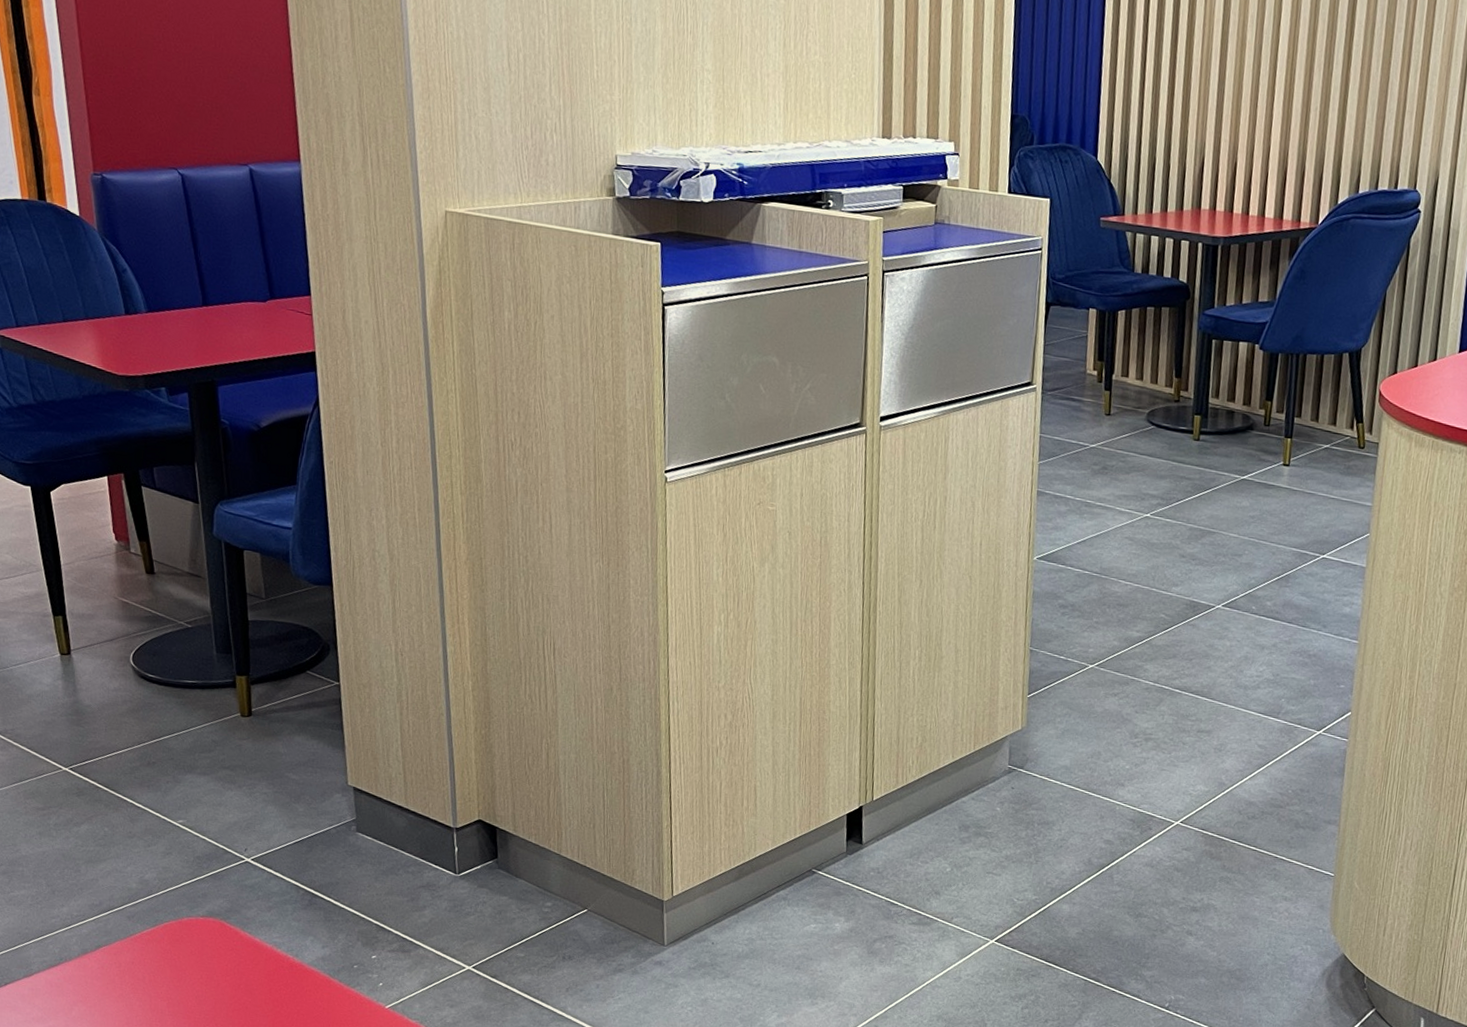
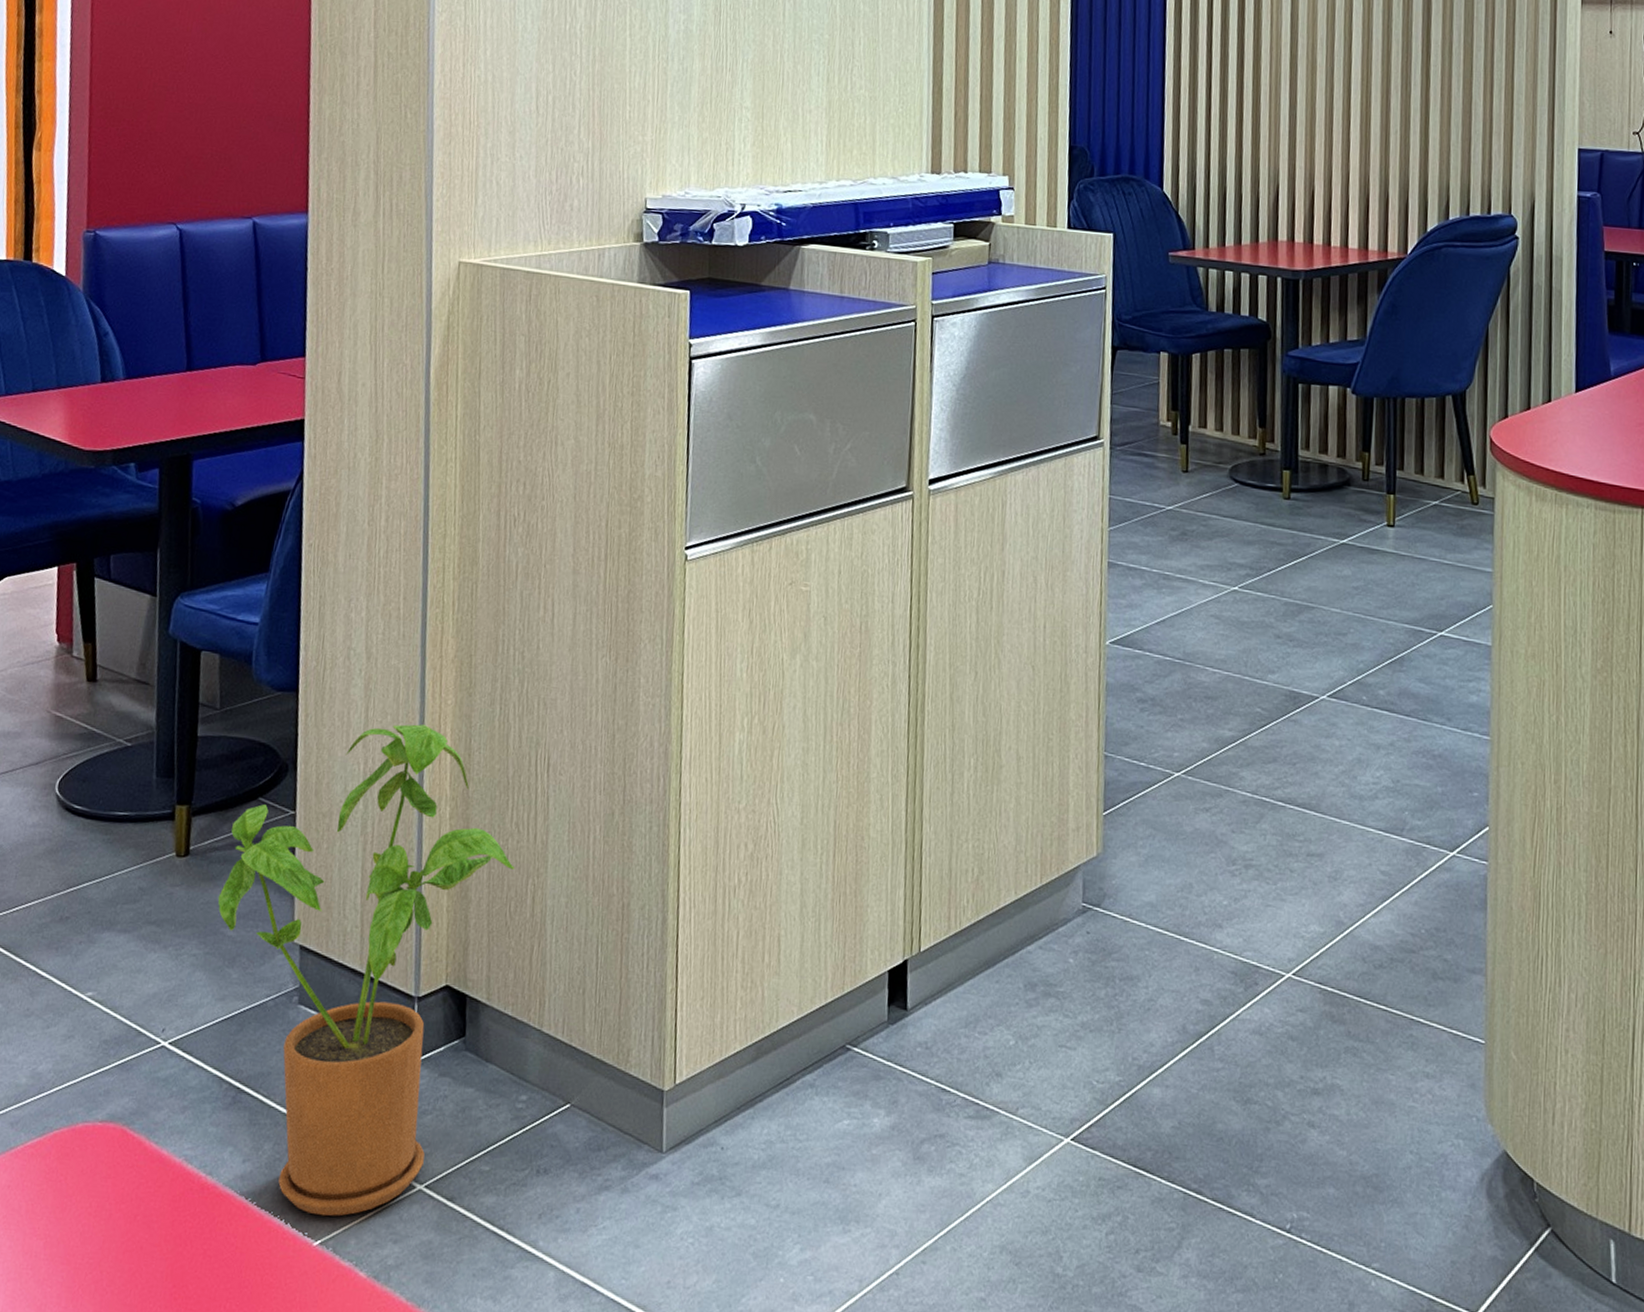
house plant: none [280,614,531,988] -> present [217,724,515,1217]

